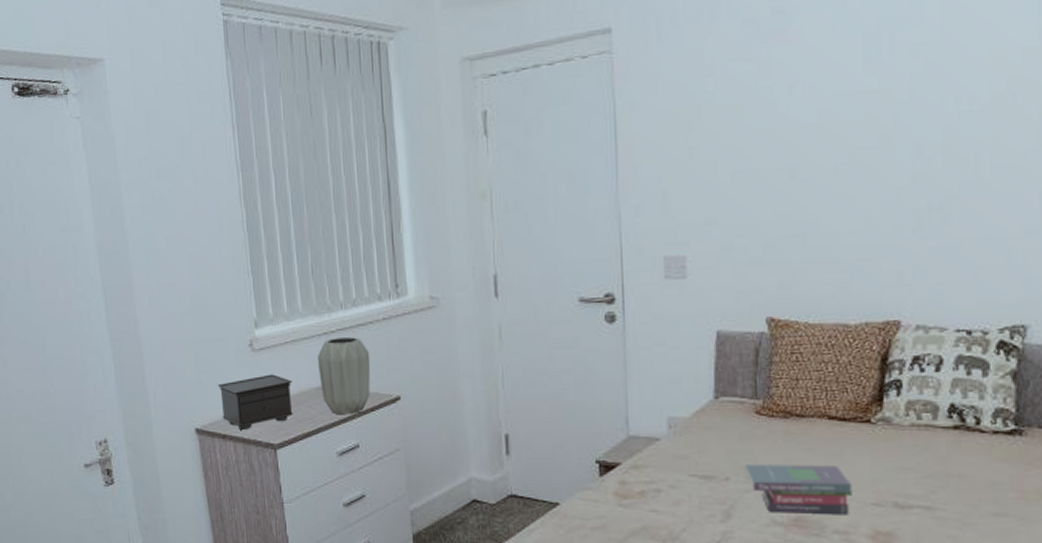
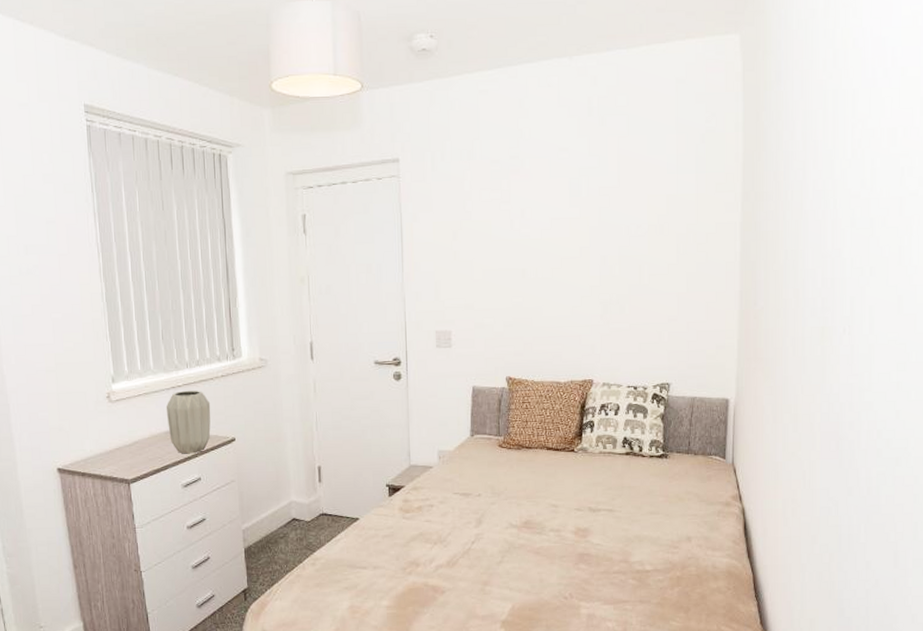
jewelry box: present [217,374,293,430] -> none [77,421,145,468]
books: present [745,464,852,516] -> none [491,482,562,519]

